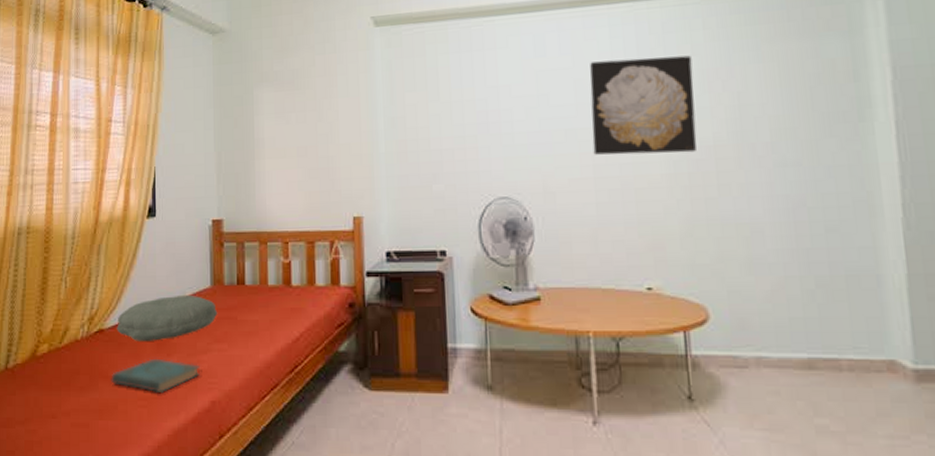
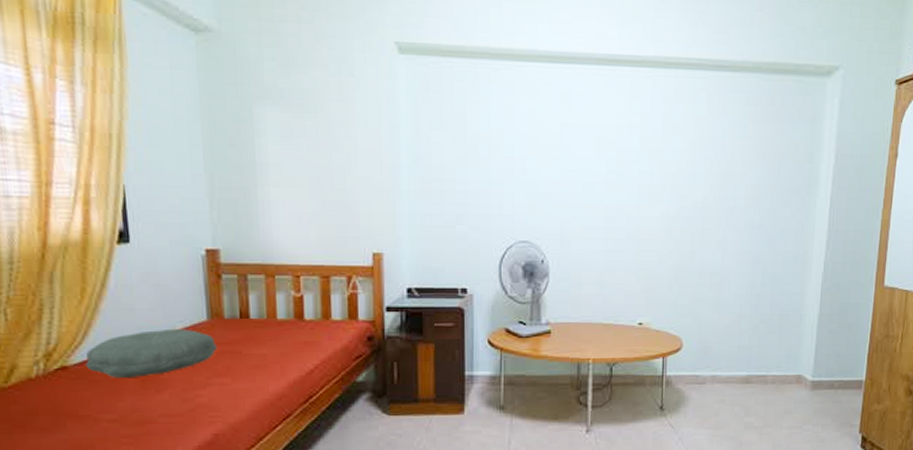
book: present [111,358,200,394] -> none [83,394,199,430]
wall art: present [590,55,697,155] -> none [606,121,695,211]

